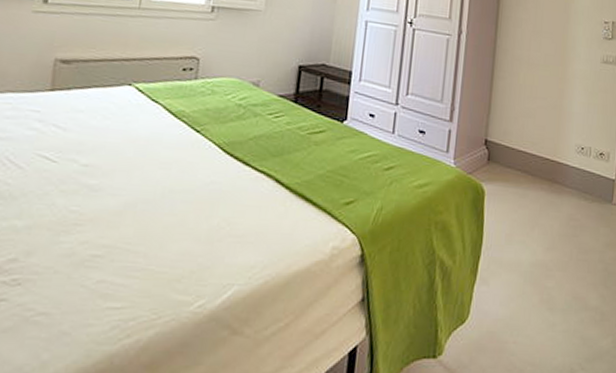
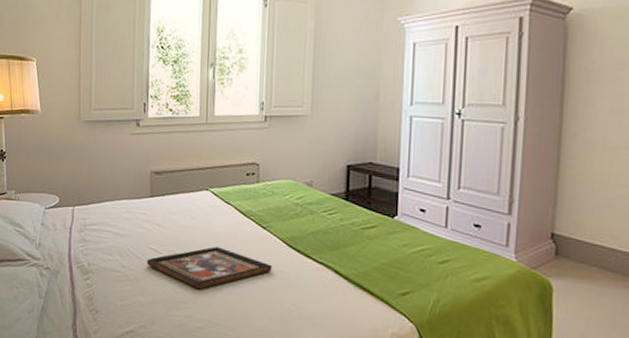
decorative tray: none [31,153,203,207] -> present [146,246,272,290]

